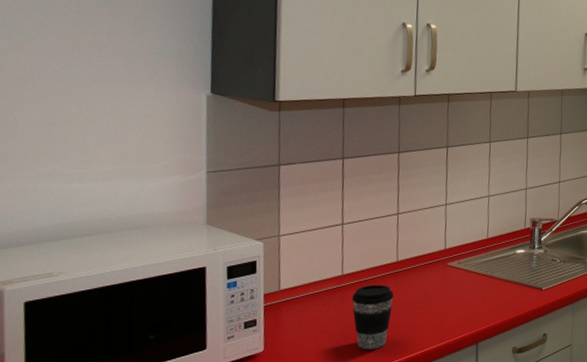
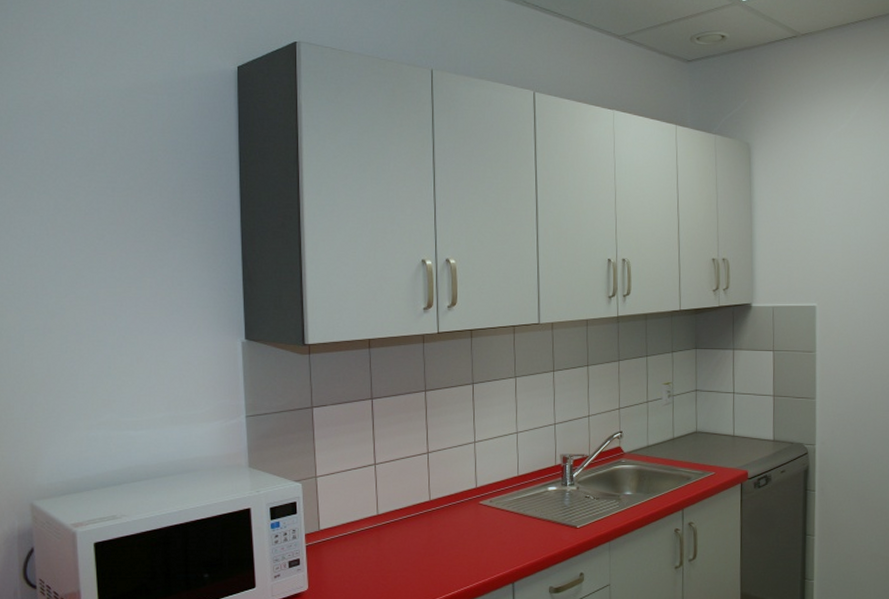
coffee cup: present [352,284,394,350] -> none [388,524,429,589]

